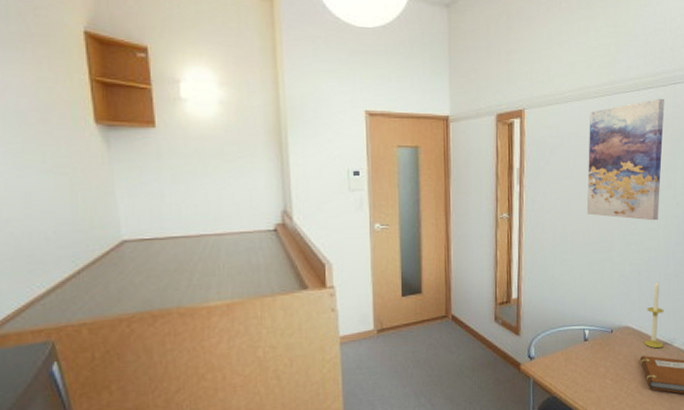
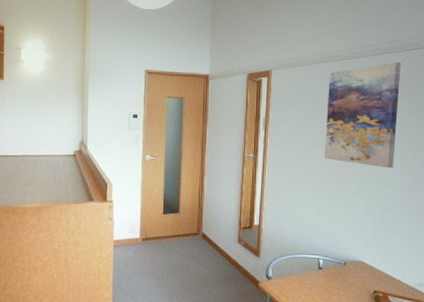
candle: present [644,280,664,349] -> none [377,222,398,285]

